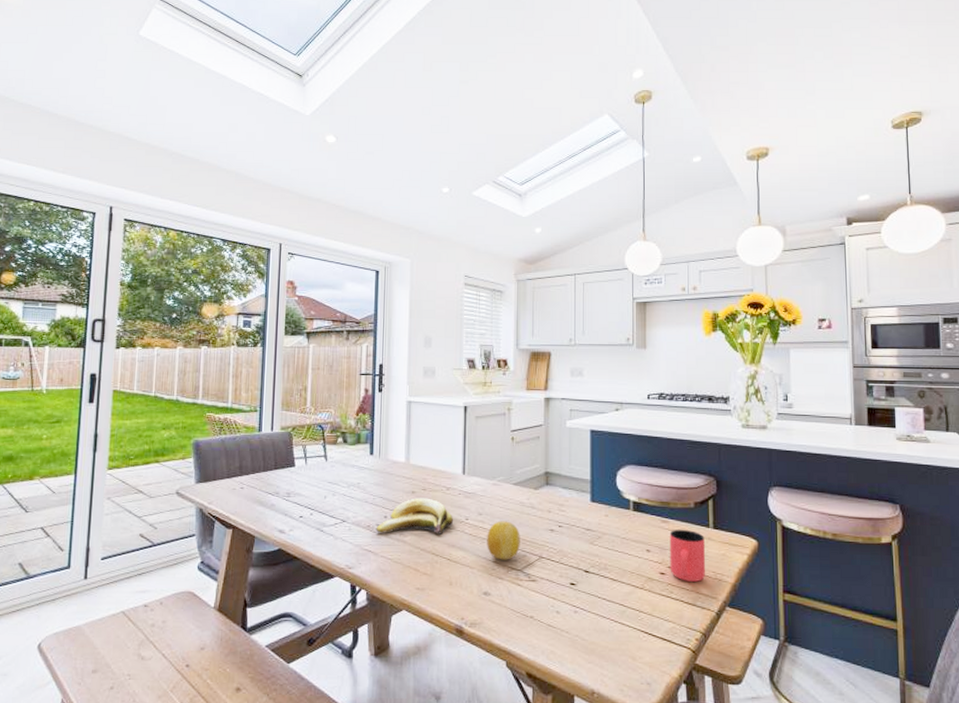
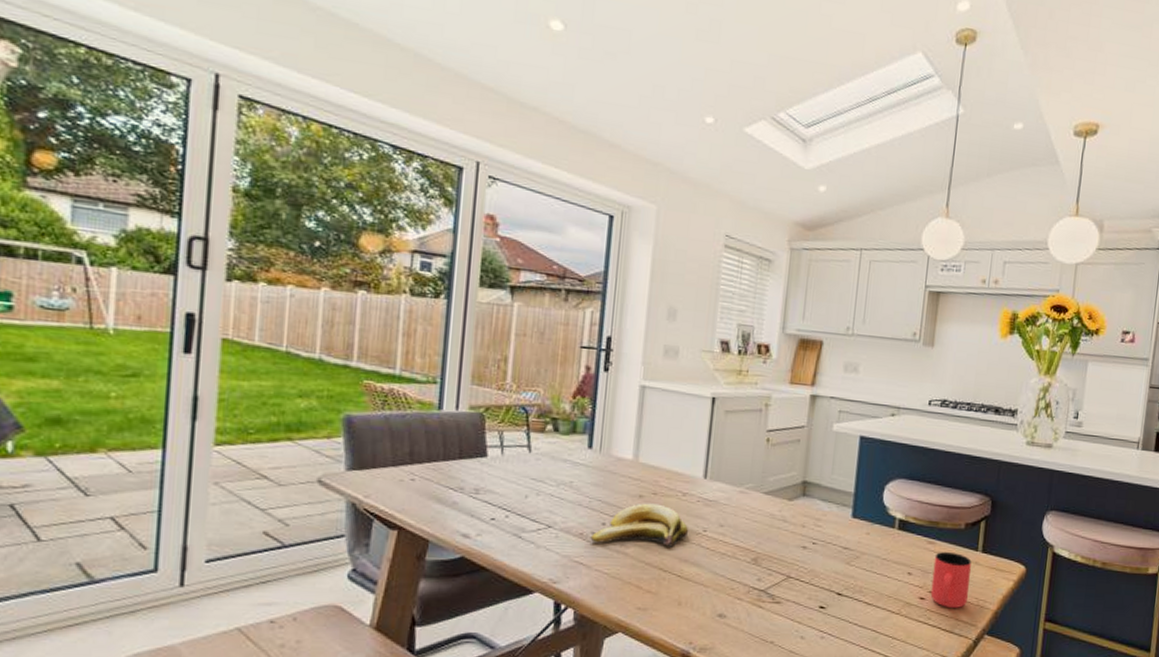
fruit: present [487,521,520,560] -> none [726,534,767,579]

